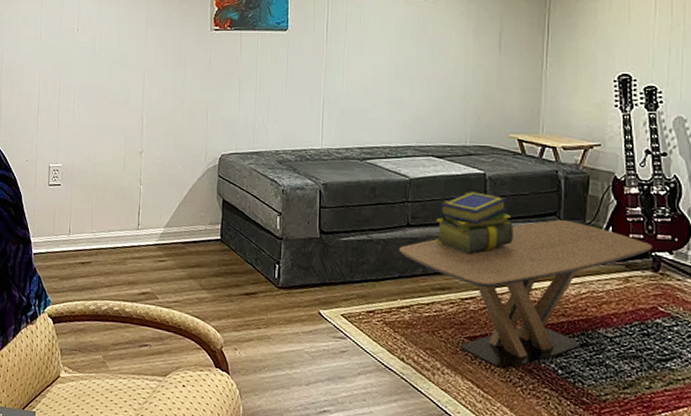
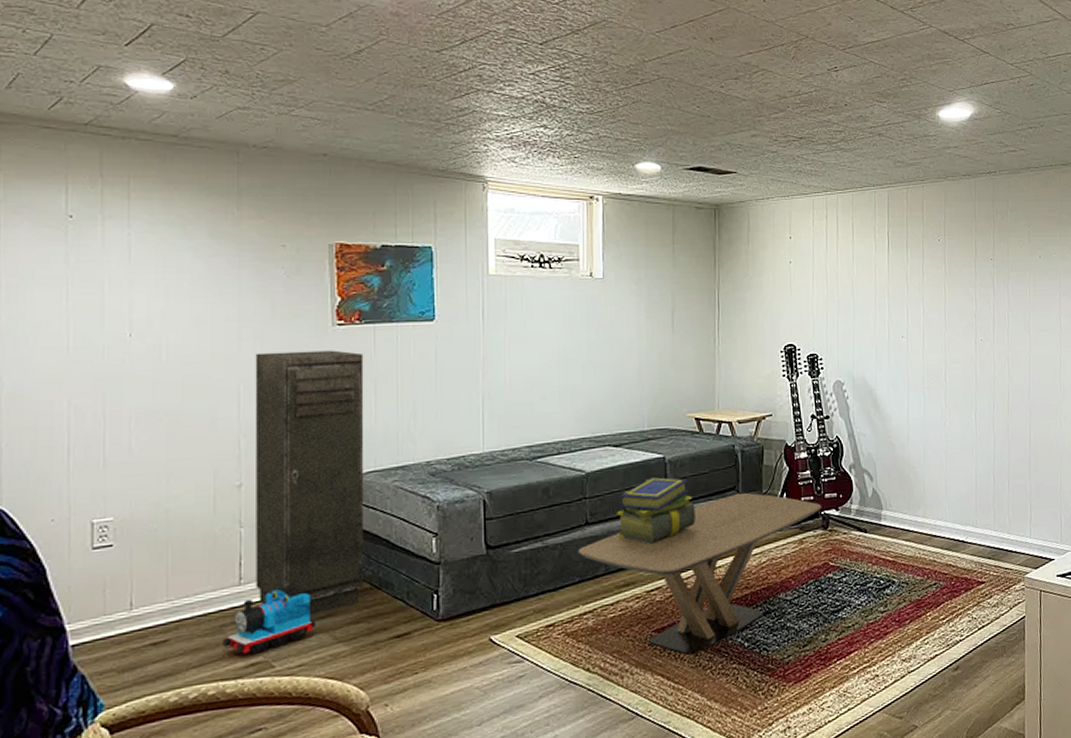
toy train: none [125,236,188,286] -> present [223,585,315,654]
storage cabinet: none [148,49,232,263] -> present [254,350,364,616]

